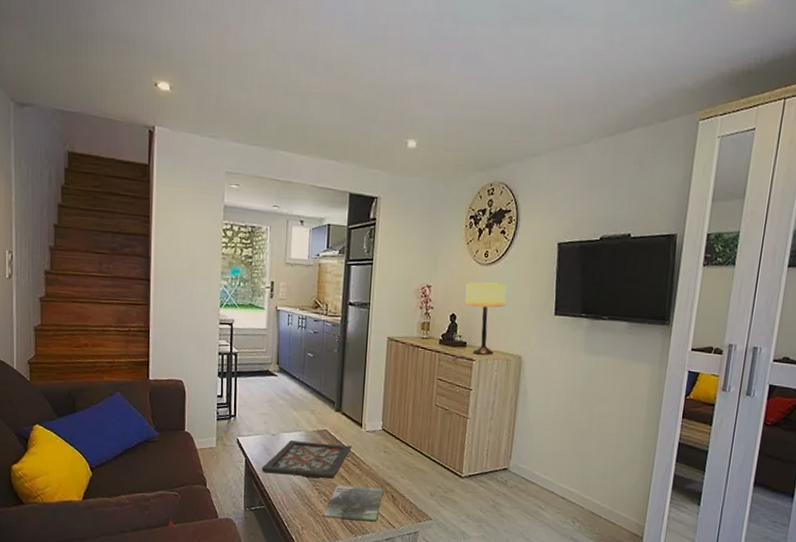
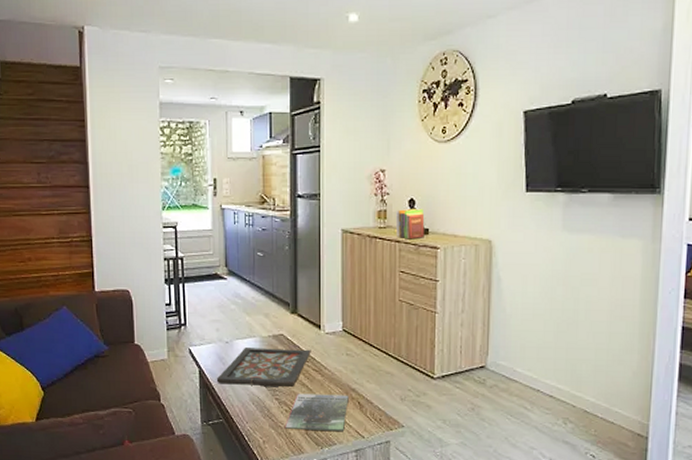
books: none [437,322,464,351] -> present [395,209,425,240]
table lamp: present [465,282,506,355] -> none [424,161,470,242]

